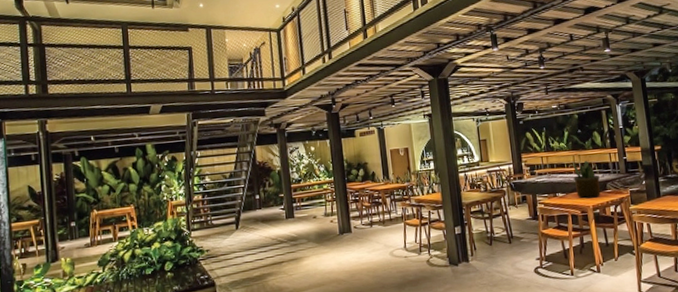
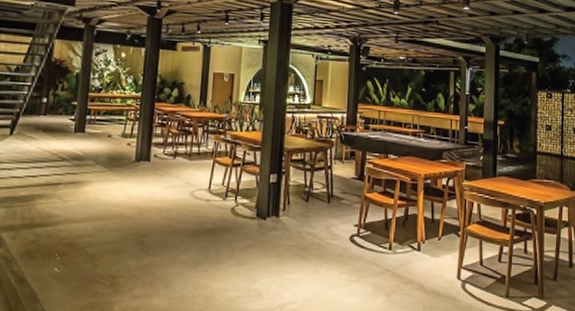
planter: present [572,160,601,199] -> none [409,122,437,166]

